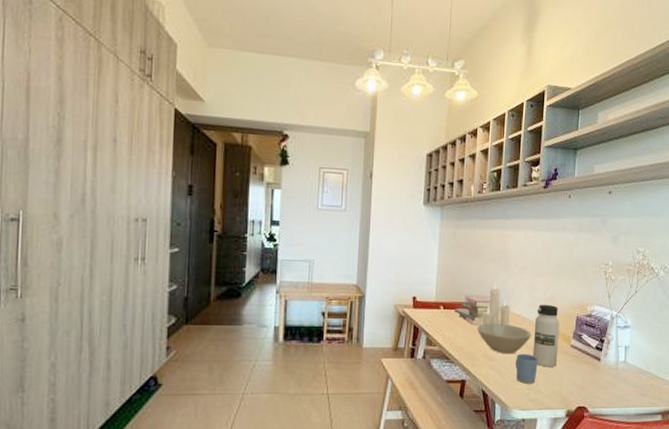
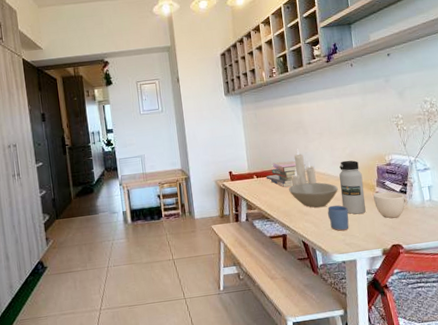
cup: none [567,346,602,377] -> present [373,191,408,219]

